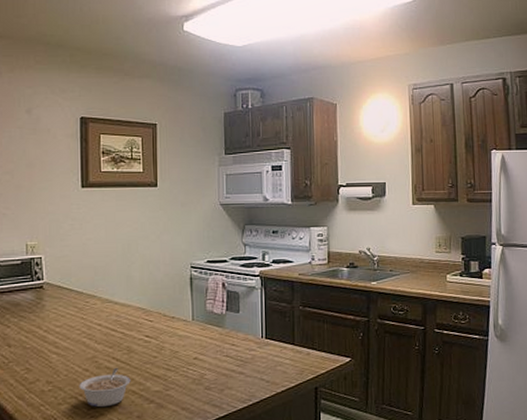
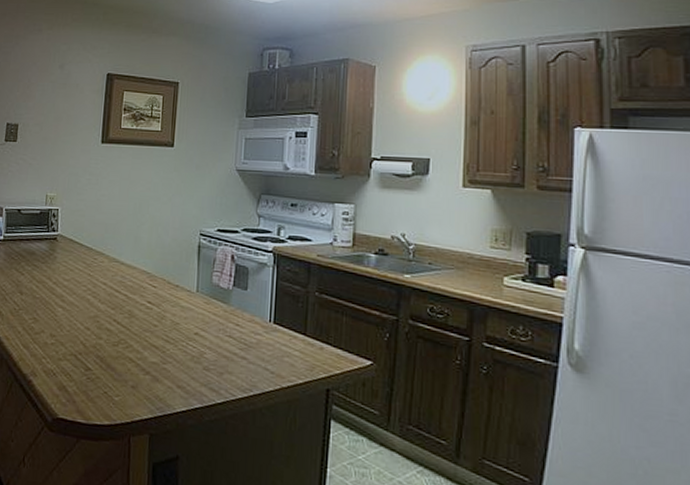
legume: present [79,367,131,408] -> none [79,330,129,371]

